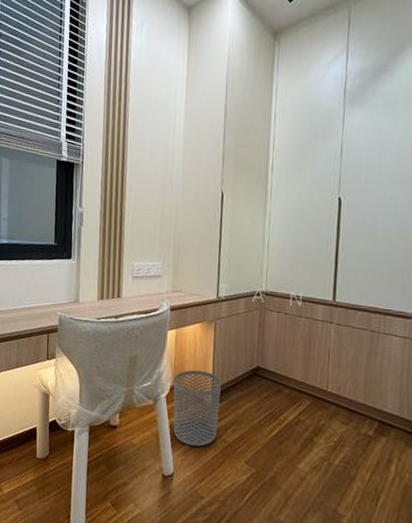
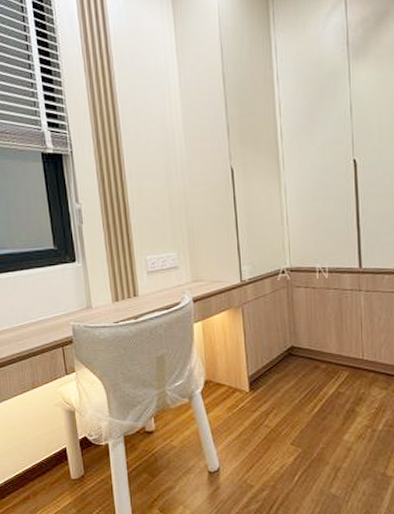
waste bin: present [173,370,221,447] -> none [207,360,259,437]

